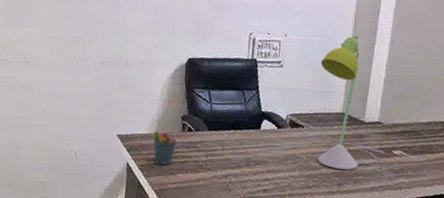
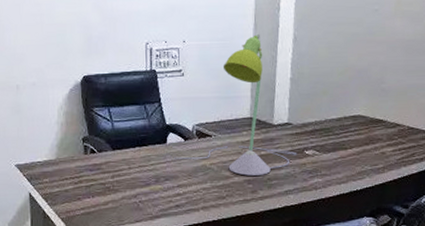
pen holder: present [153,129,179,165] -> none [55,152,80,192]

